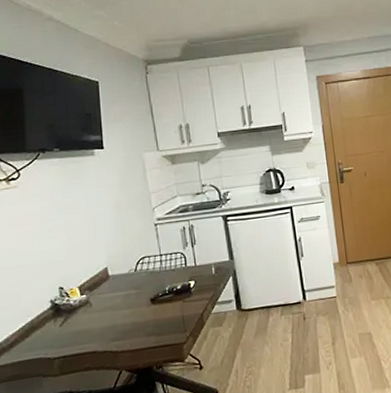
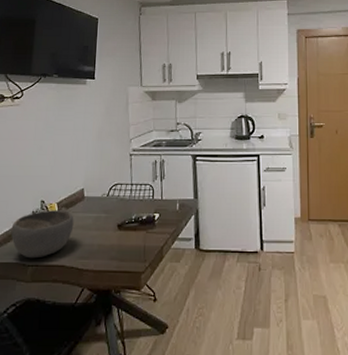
bowl: none [27,293,101,351] -> present [11,210,74,259]

